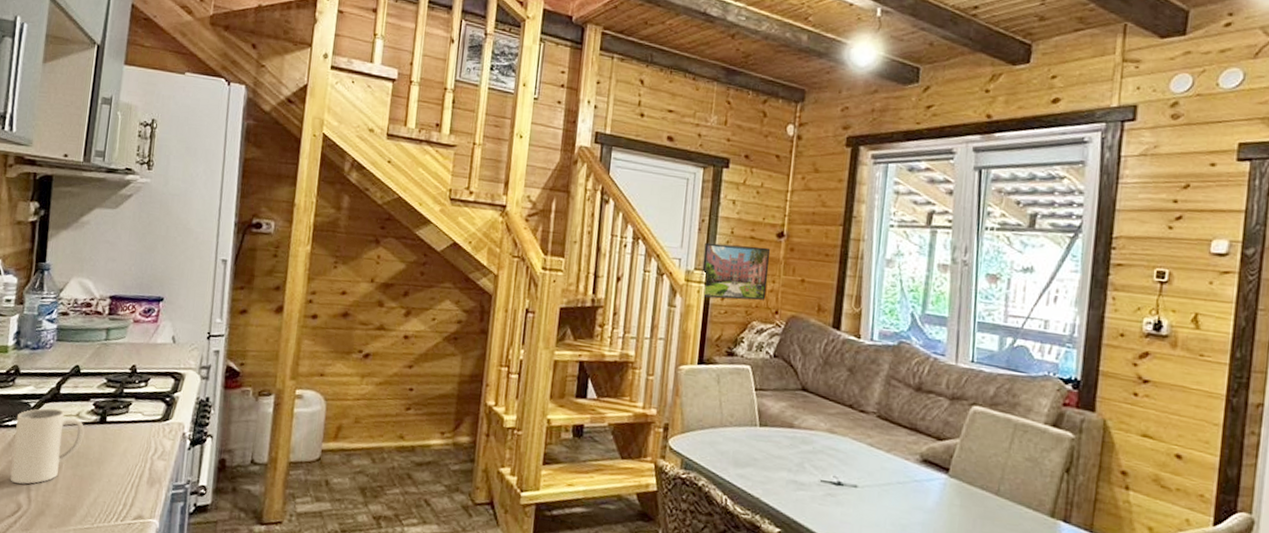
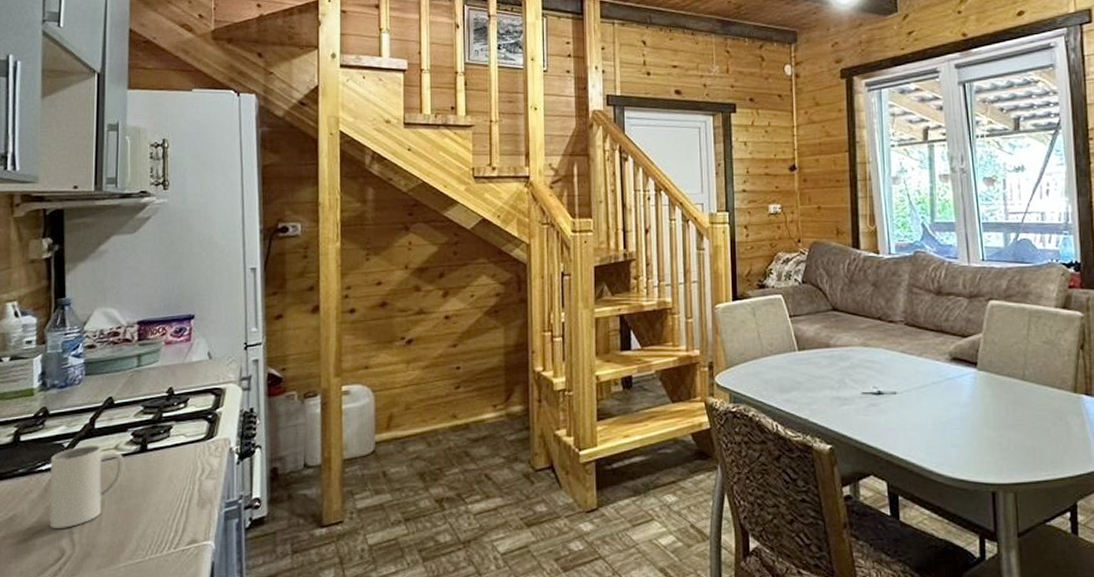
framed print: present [701,242,771,301] -> none [723,182,787,238]

